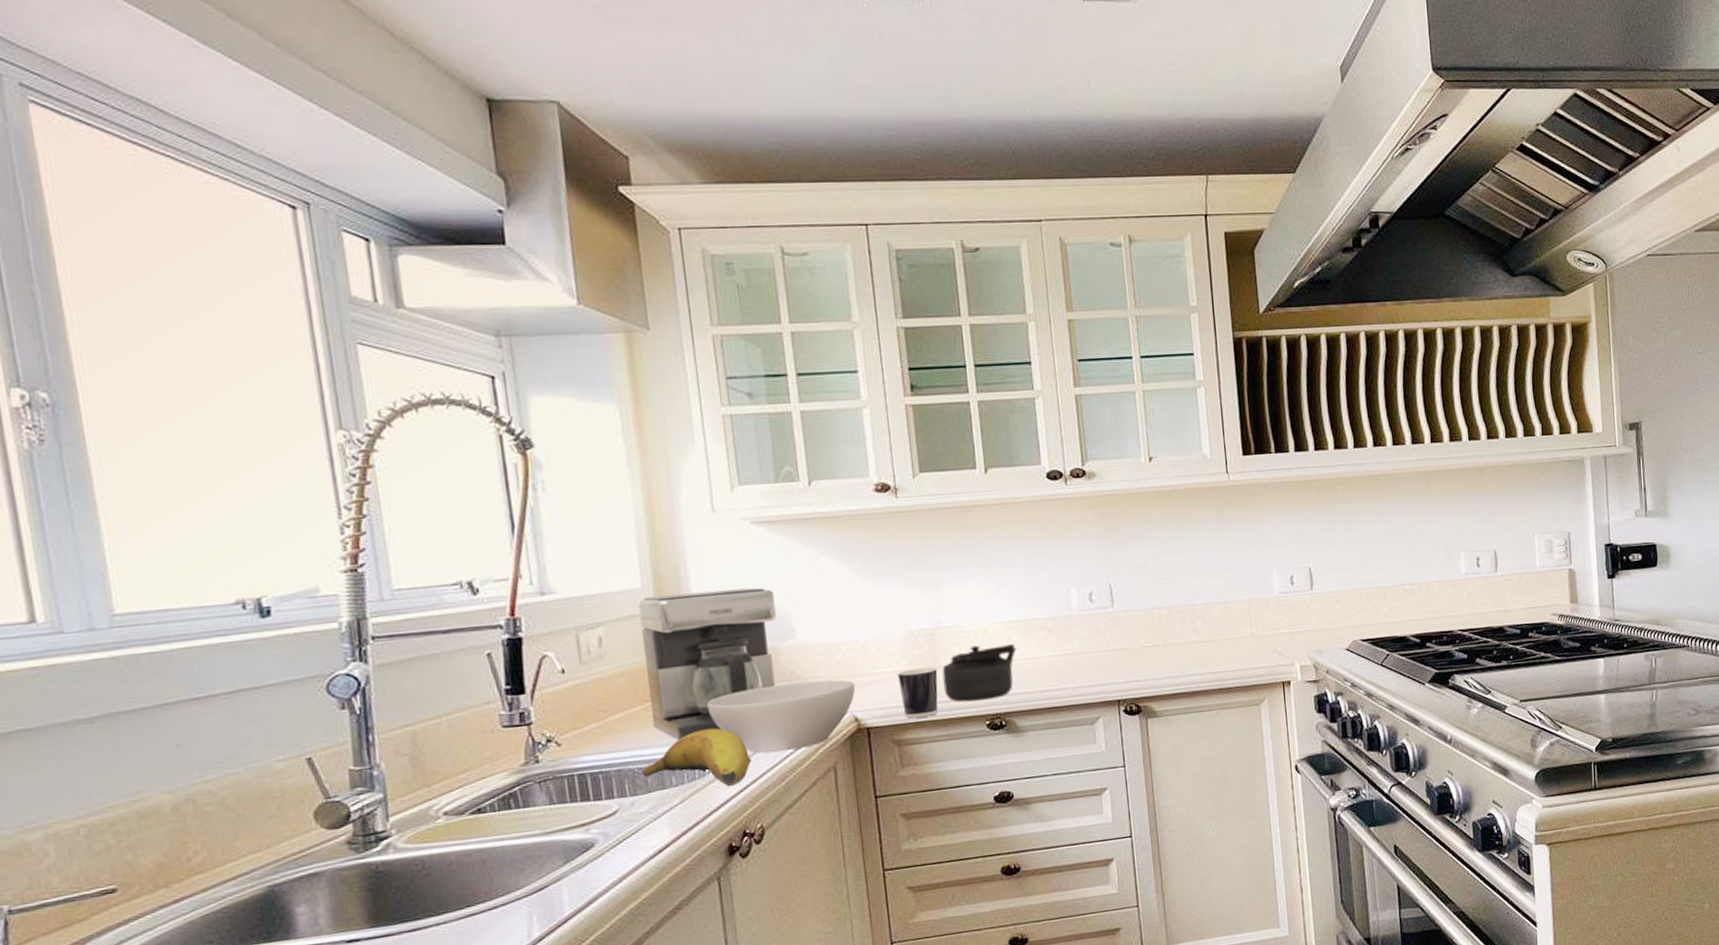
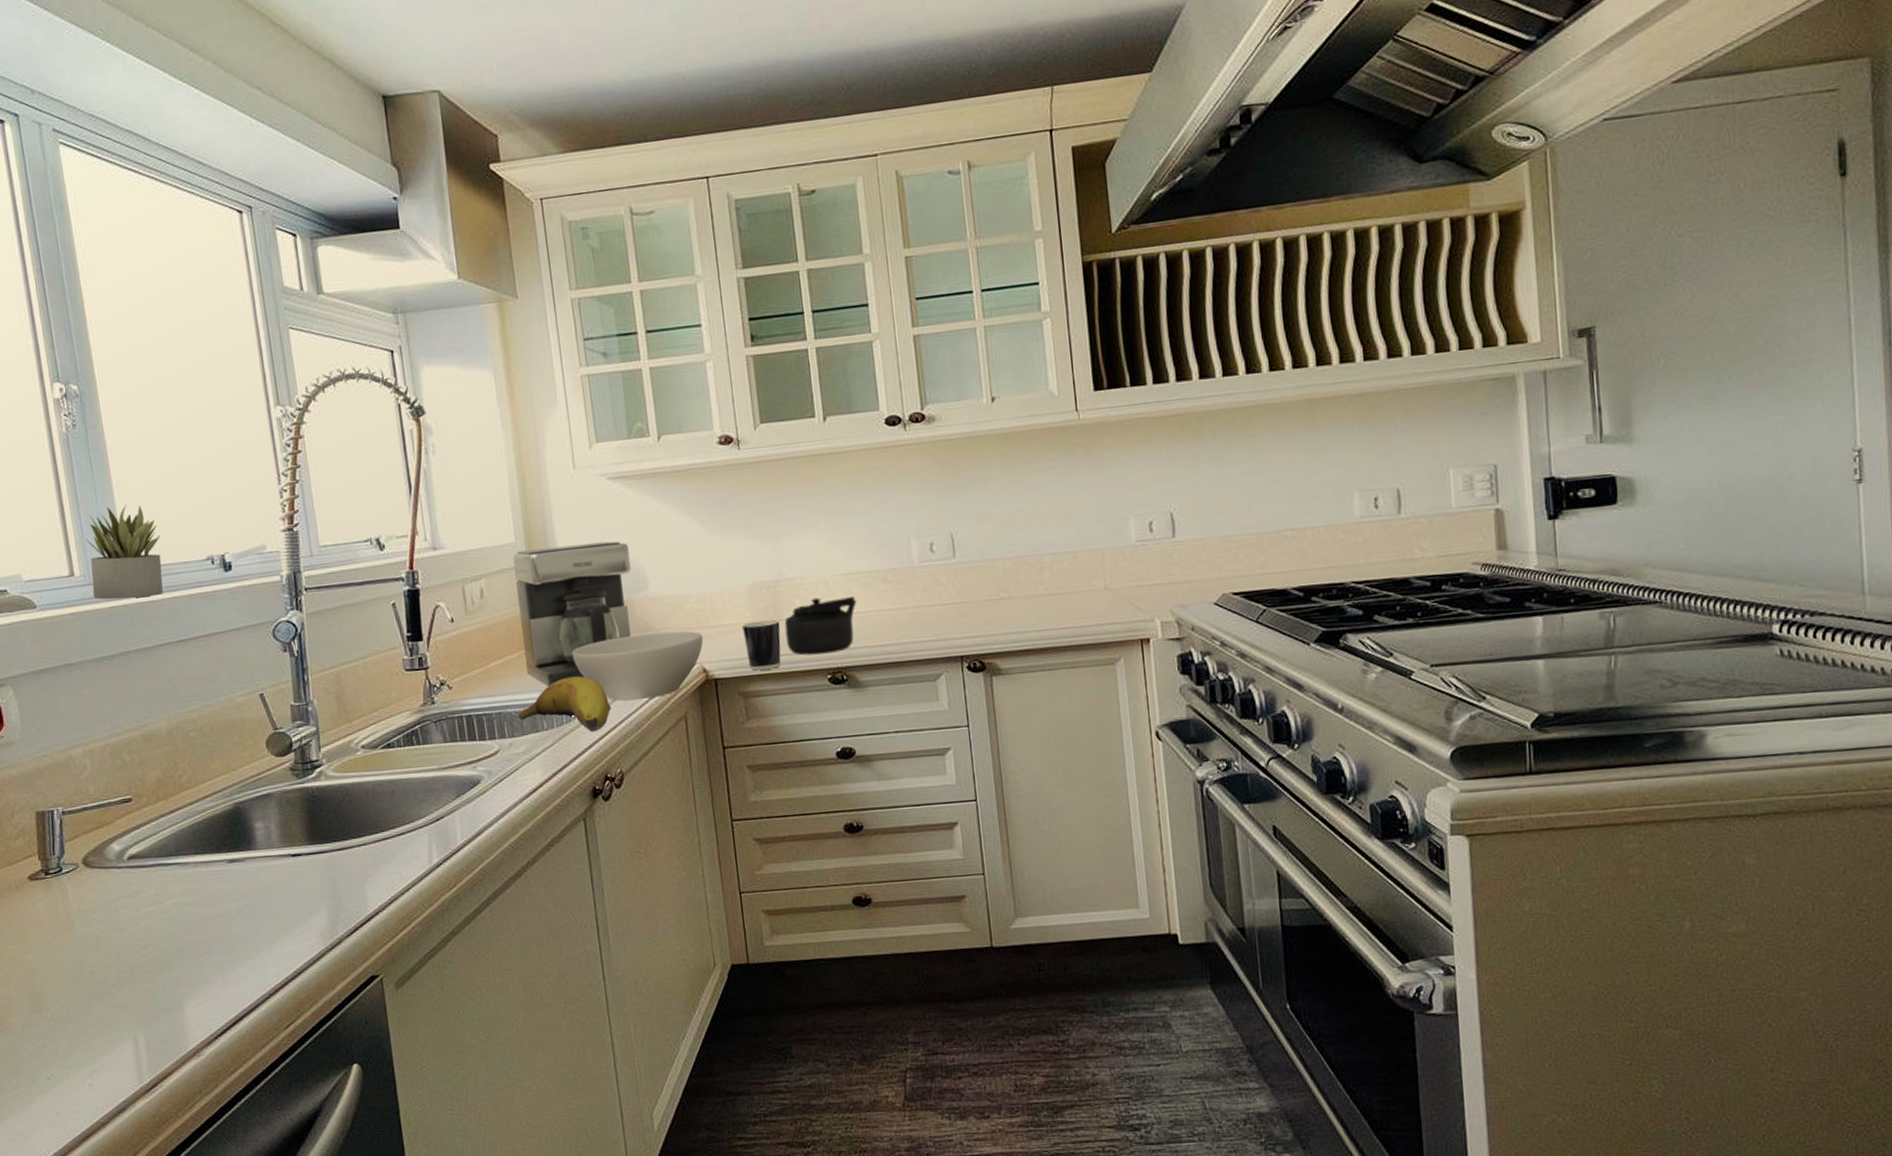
succulent plant: none [55,538,171,651] -> present [86,505,163,600]

